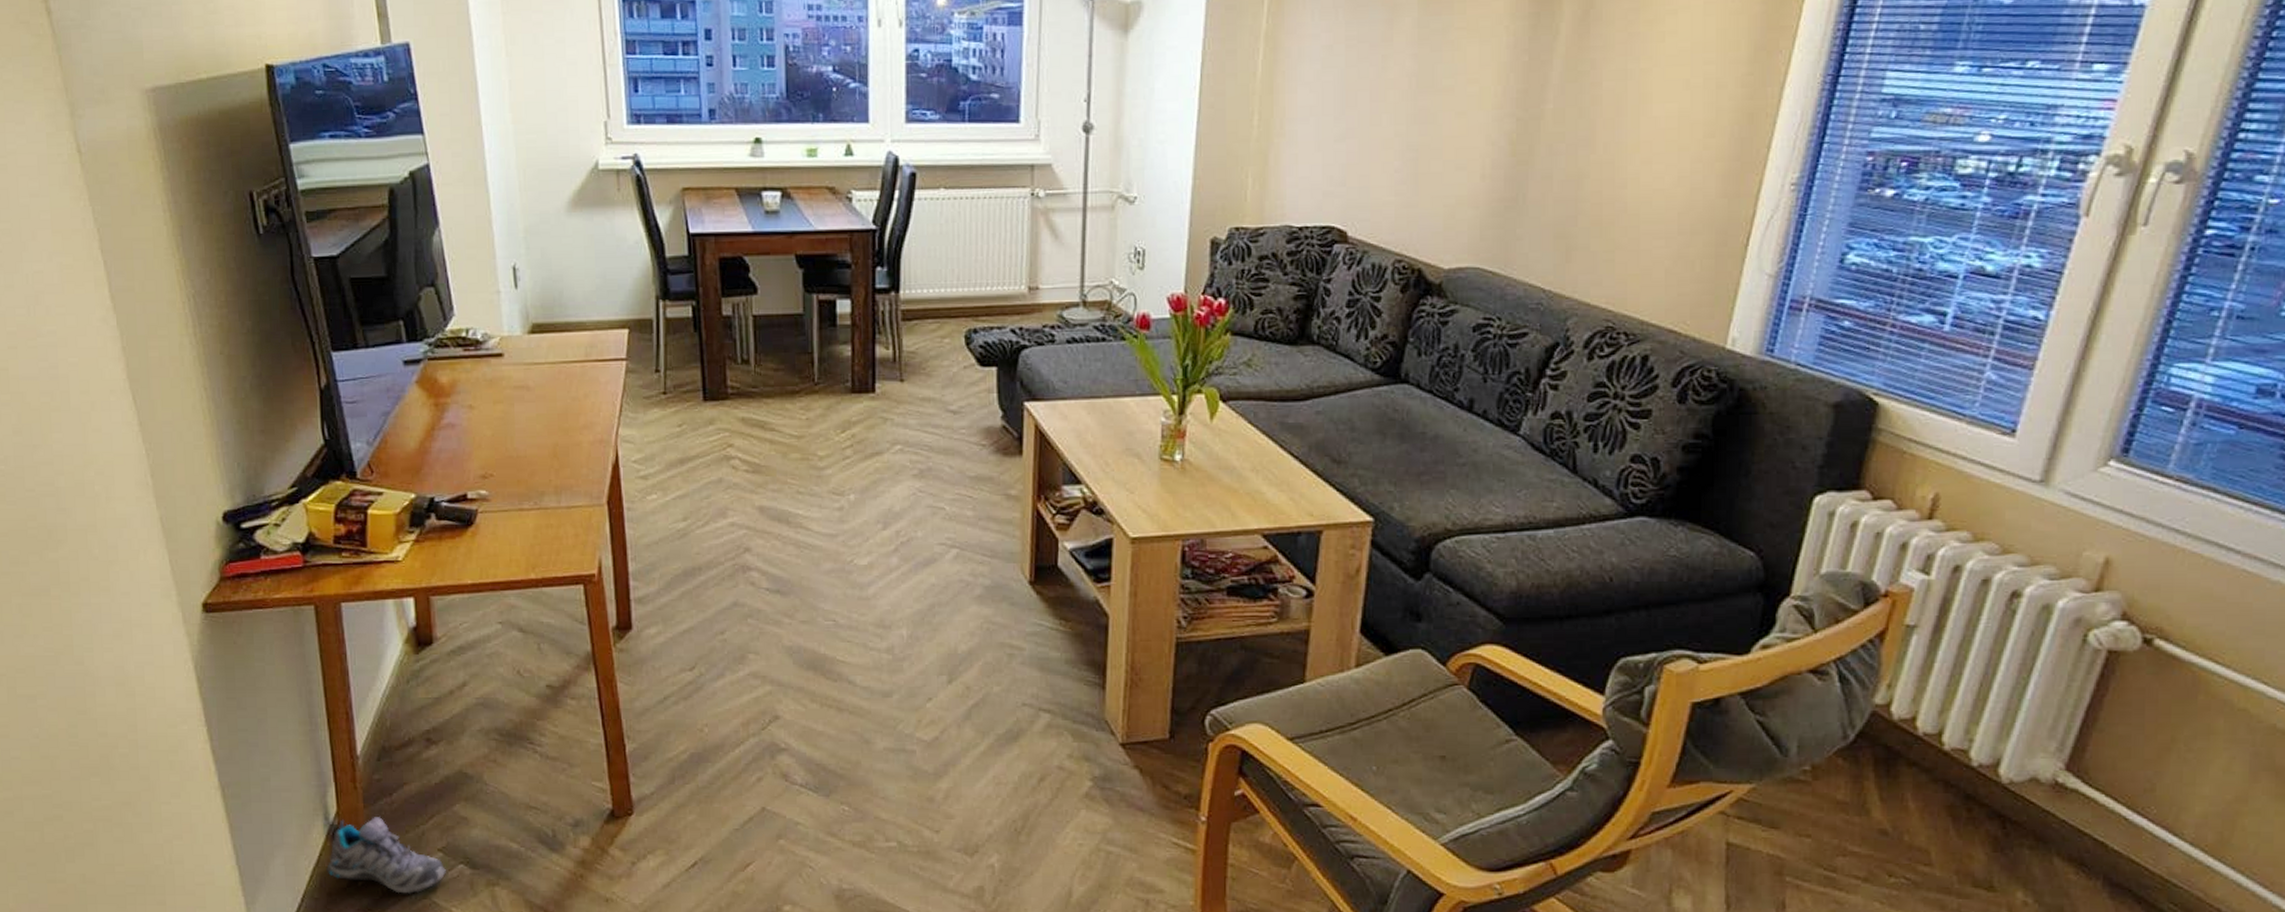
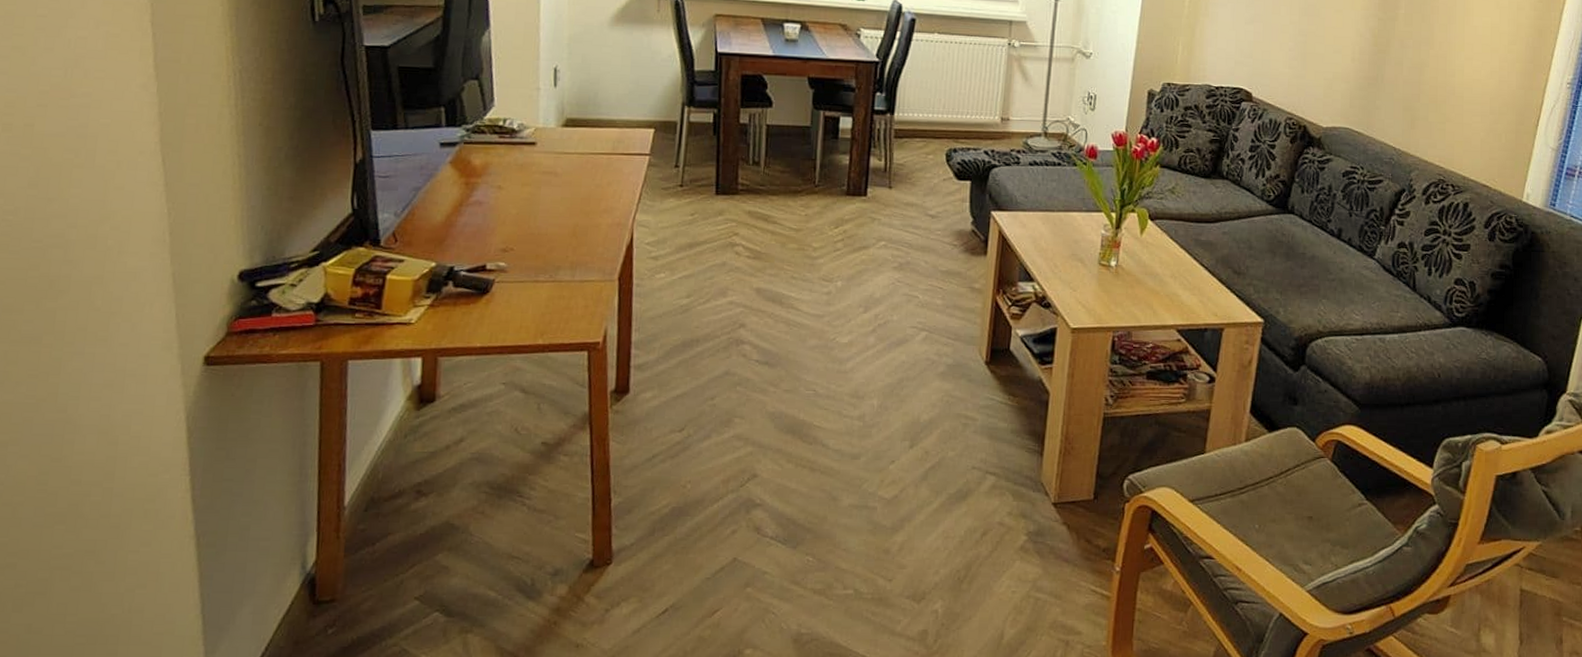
shoe: present [327,817,446,894] -> none [296,566,420,642]

